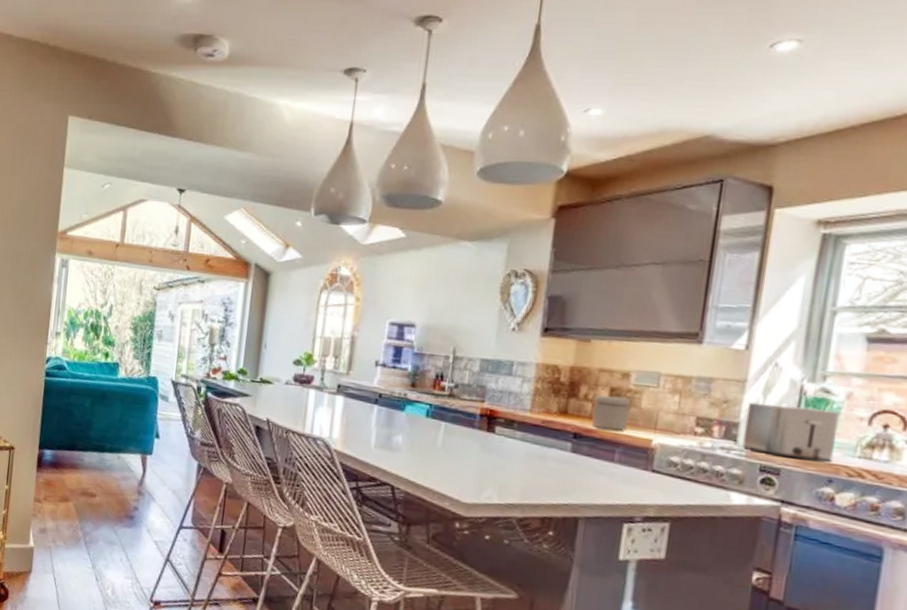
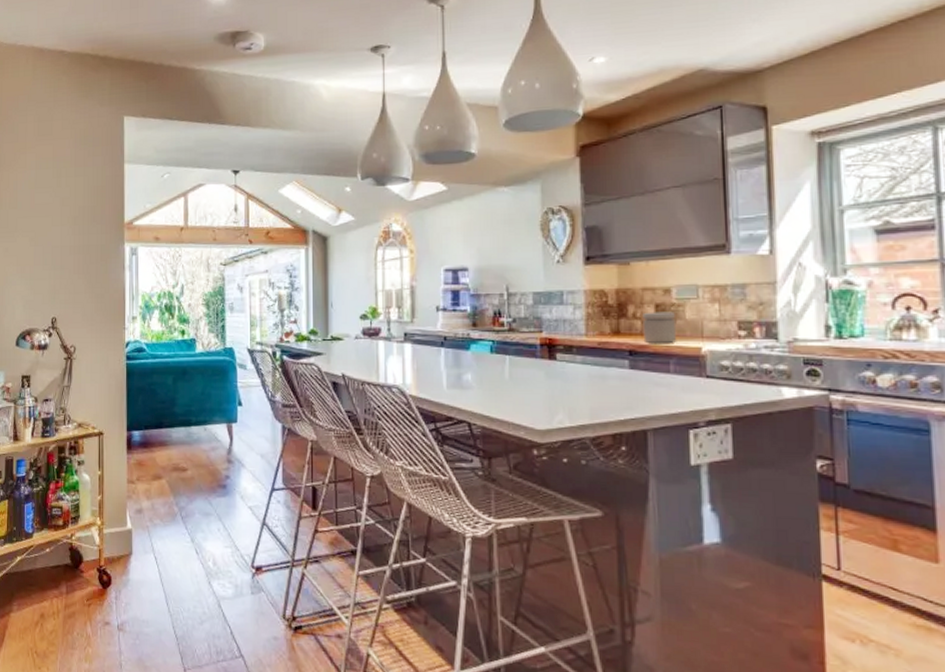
toaster: present [742,402,841,464] -> none [781,300,868,349]

